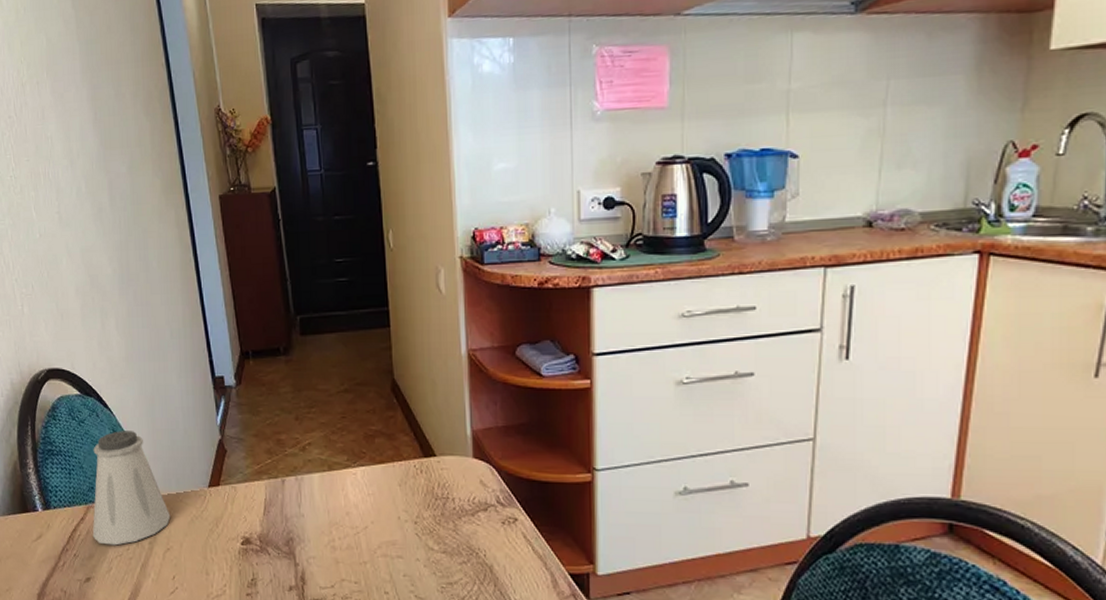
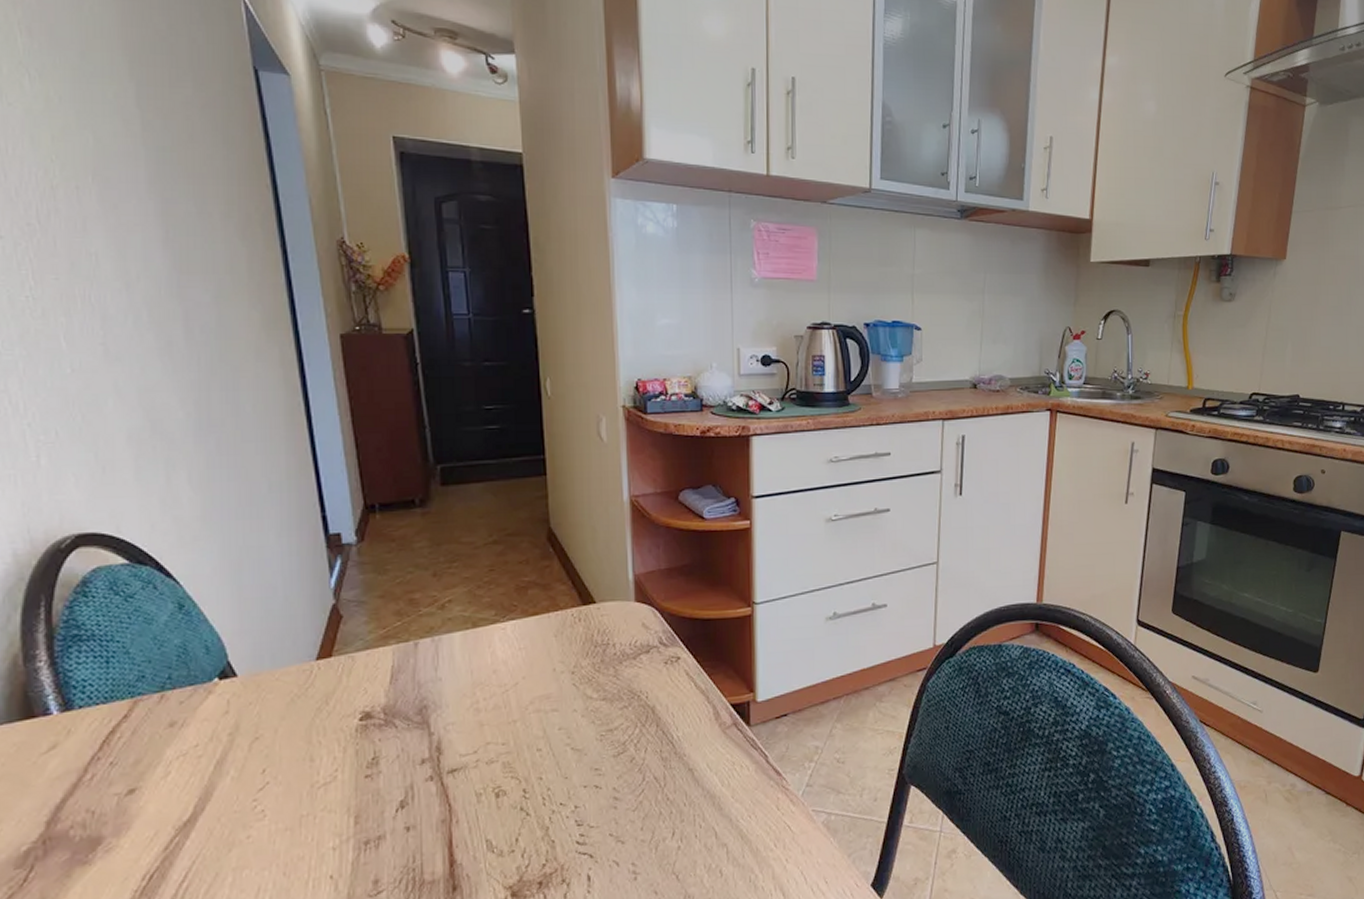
saltshaker: present [92,431,171,546] -> none [141,603,262,744]

